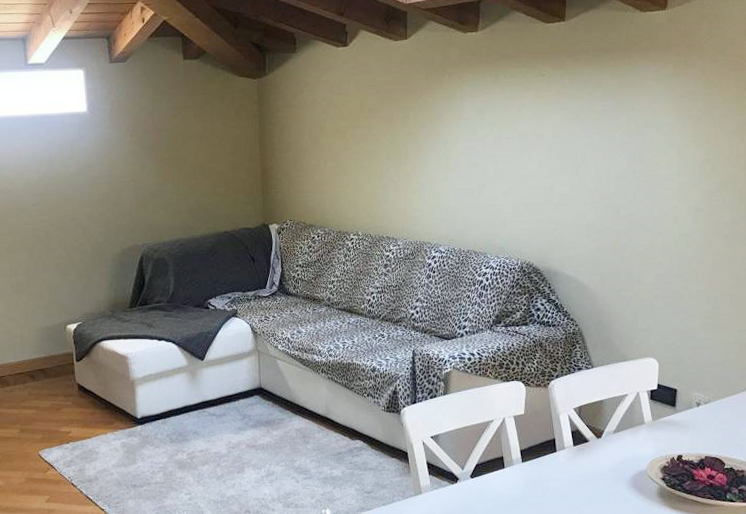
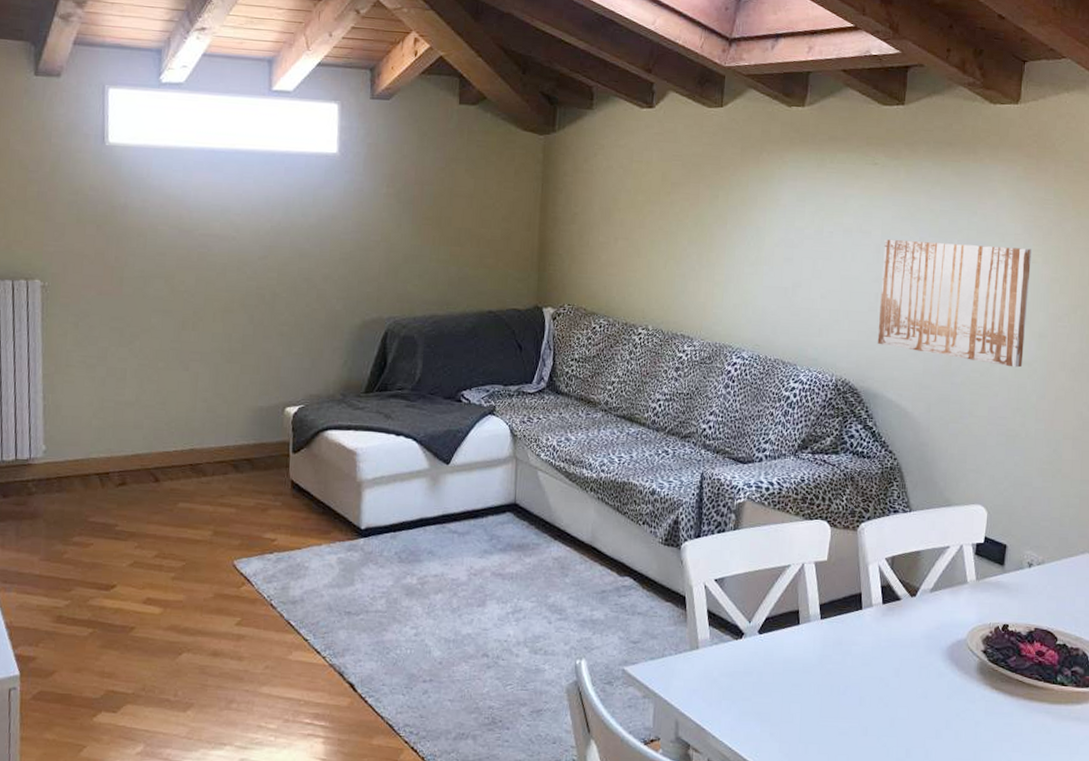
wall art: none [554,136,685,239] -> present [877,239,1031,368]

